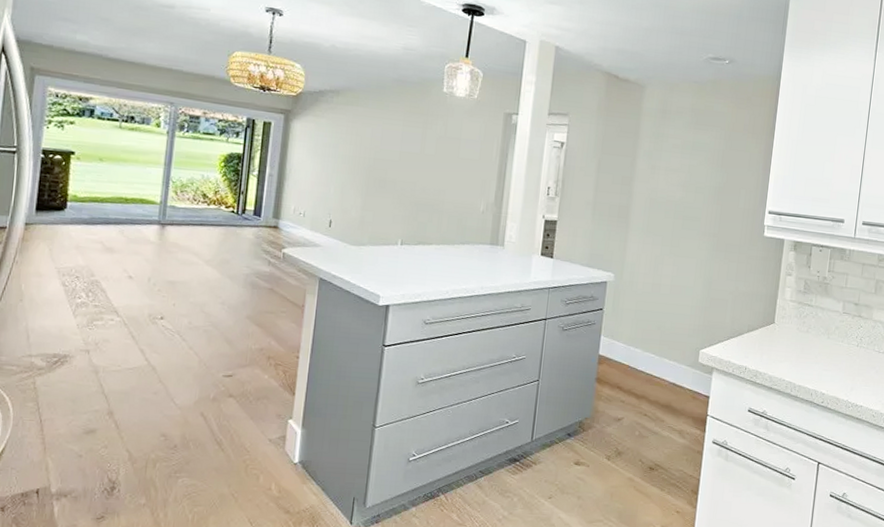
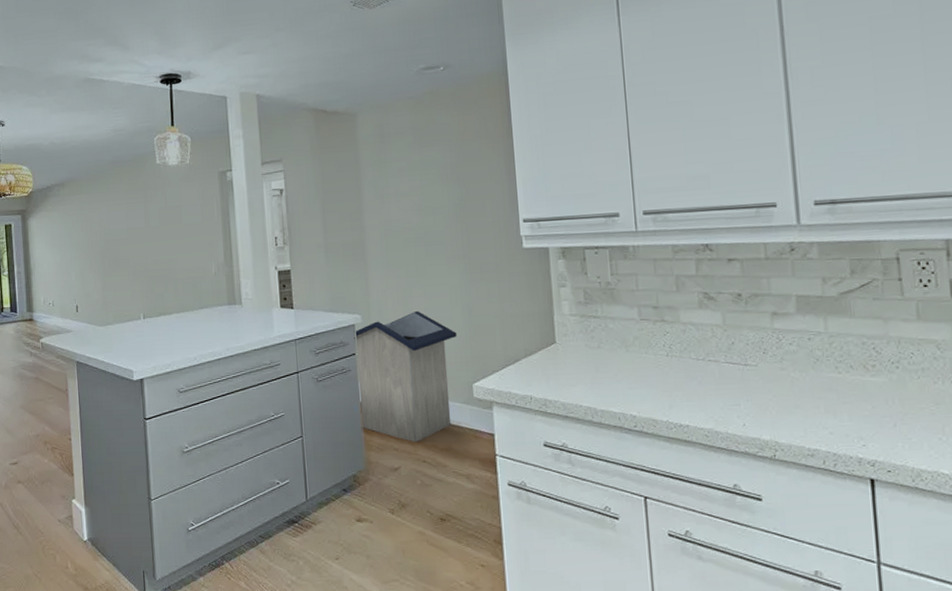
trash can: none [595,277,695,397] -> present [353,310,457,443]

